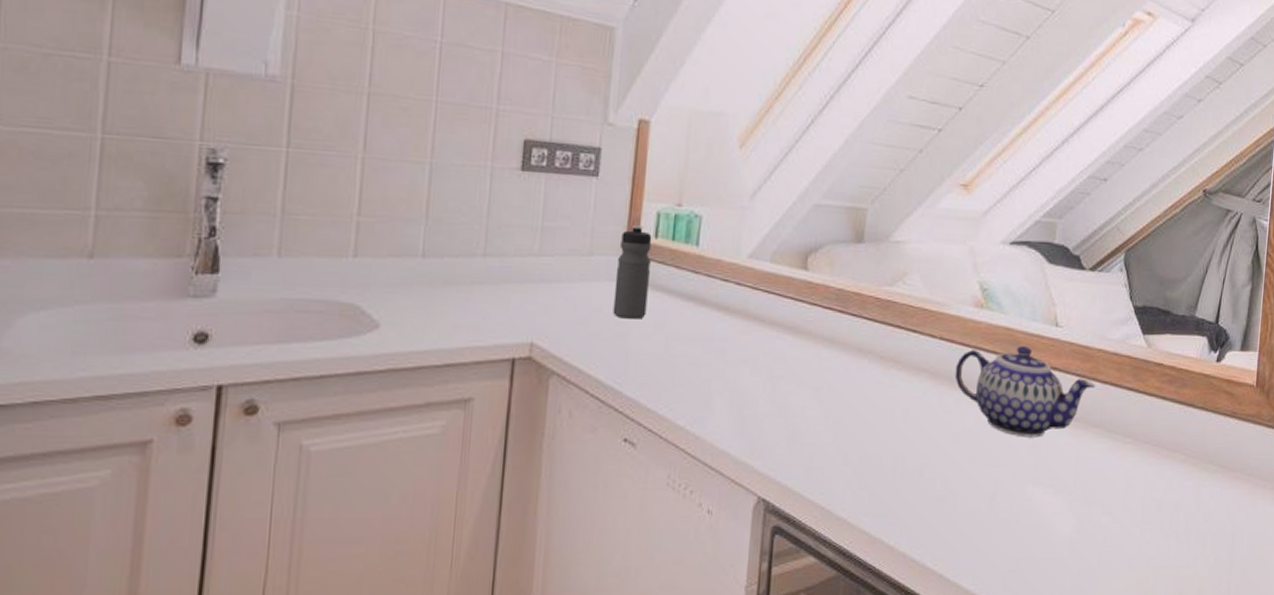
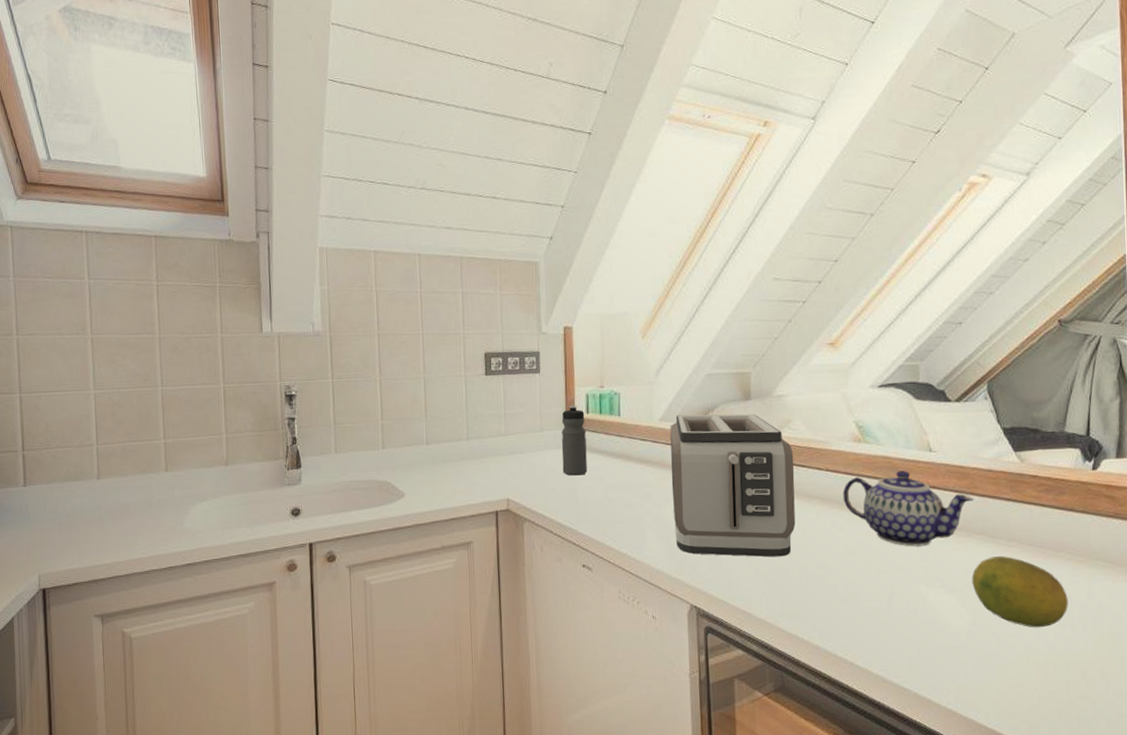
toaster: none [750,253,906,442] -> present [670,414,796,557]
fruit: none [1081,454,1176,538] -> present [971,556,1068,628]

